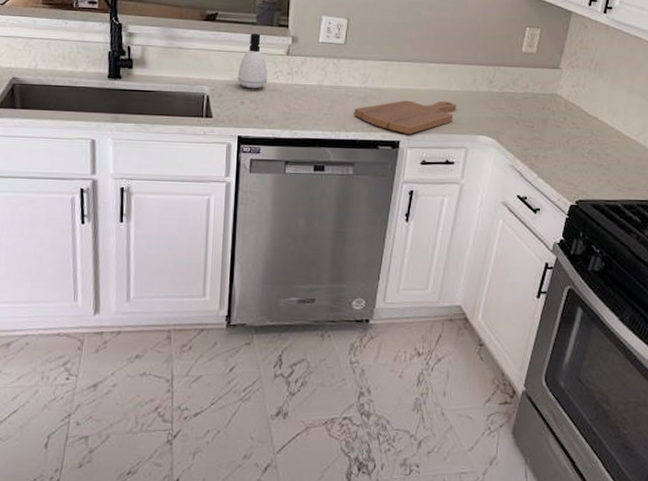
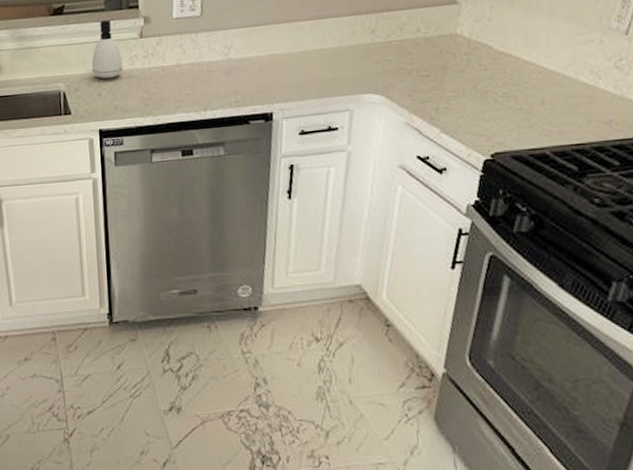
cutting board: present [354,100,457,135] -> none [218,61,336,104]

